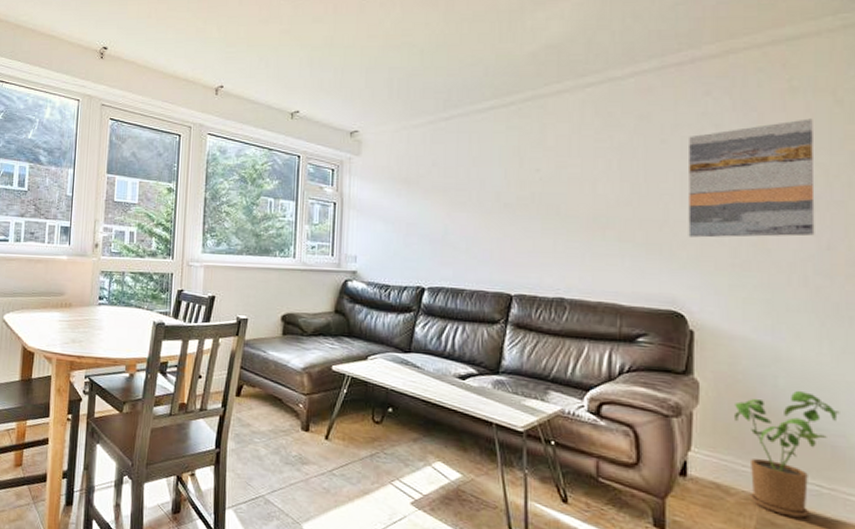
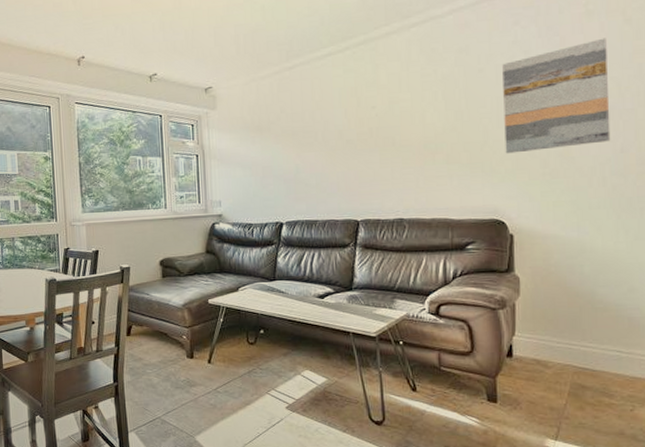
house plant: present [735,390,840,518] -> none [549,274,635,379]

